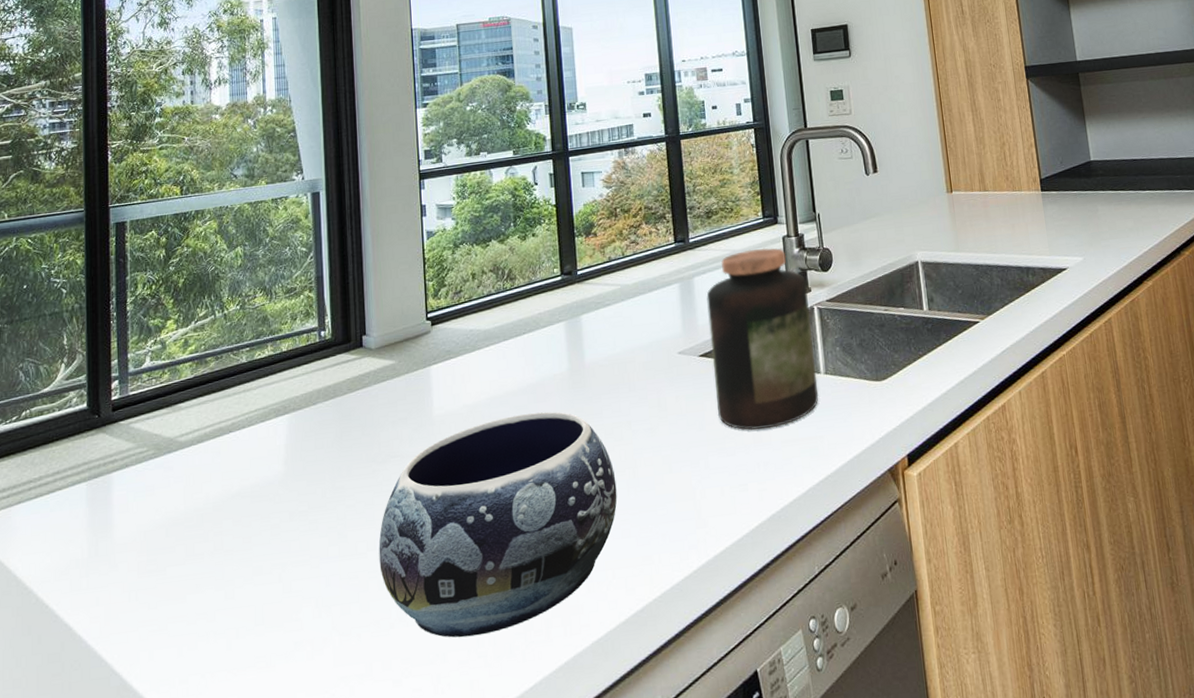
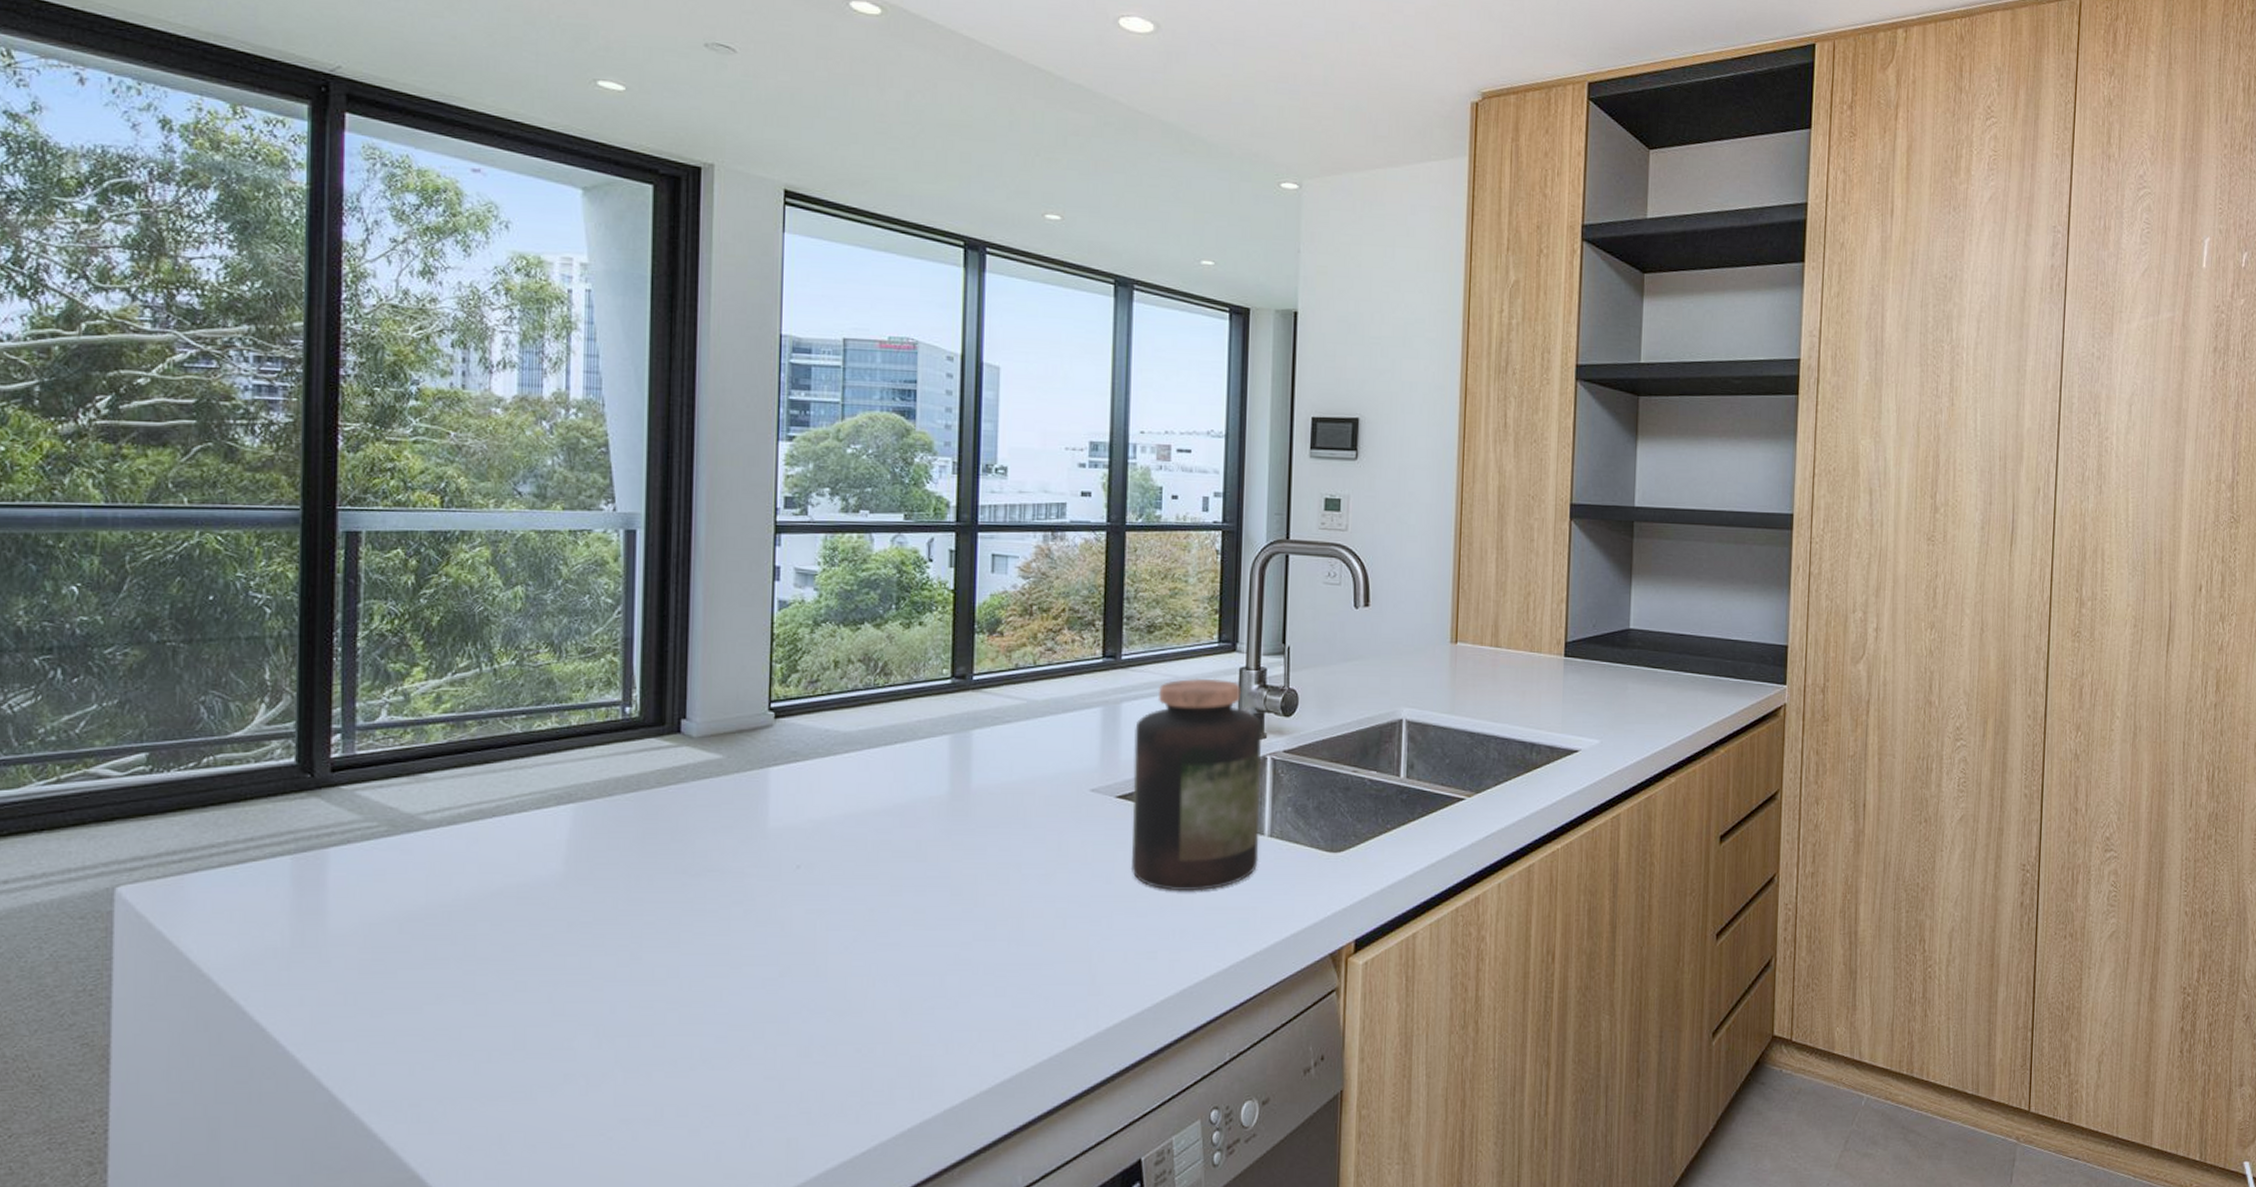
decorative bowl: present [378,412,617,638] -> none [682,840,995,1089]

